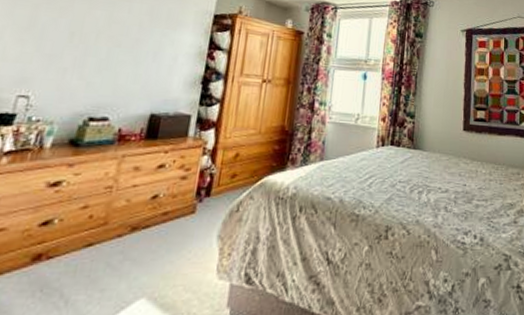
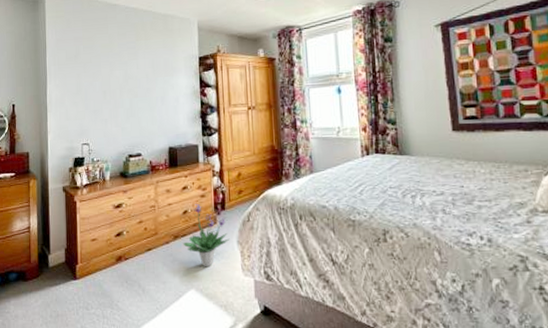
potted plant: none [142,188,209,269] -> present [182,204,230,267]

